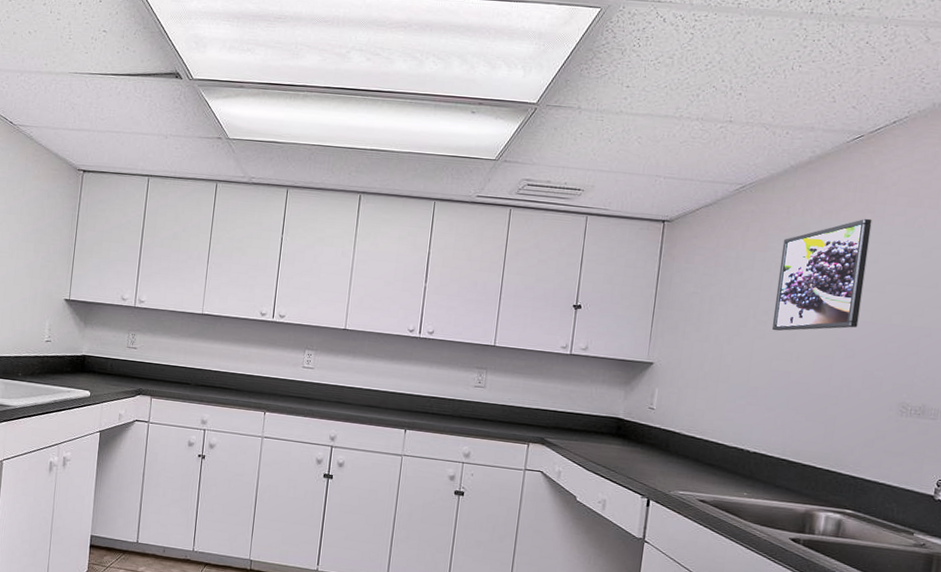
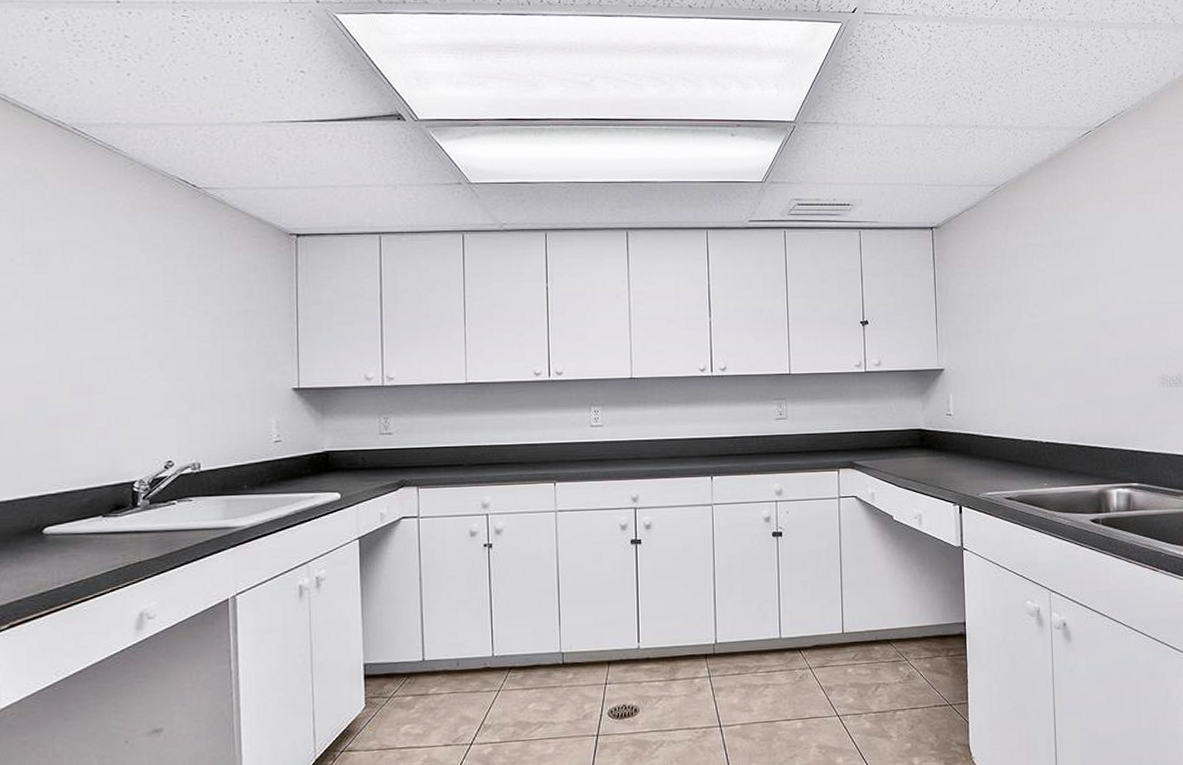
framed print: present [771,218,872,331] -> none [1040,207,1115,323]

